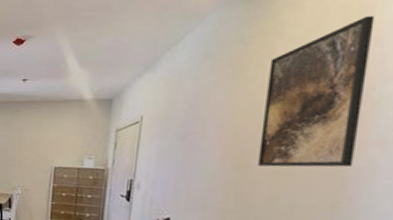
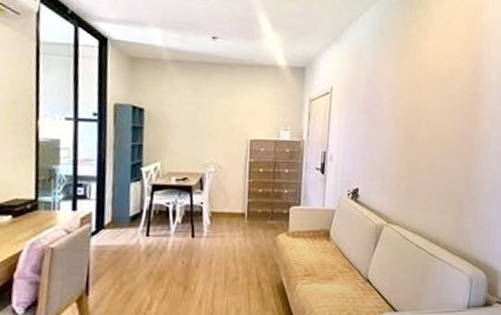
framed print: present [257,15,375,167] -> none [420,16,483,137]

